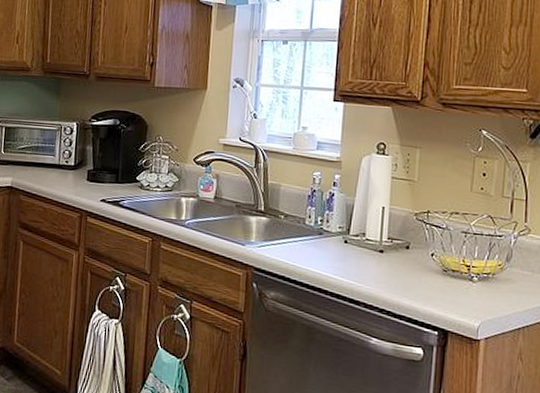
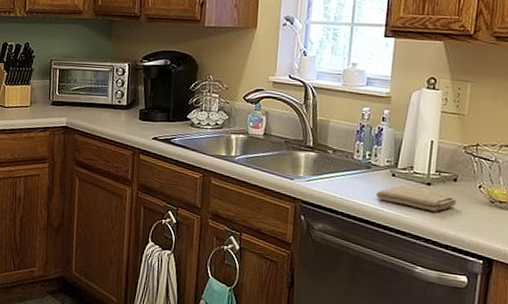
washcloth: none [329,252,409,281] -> present [376,185,456,212]

